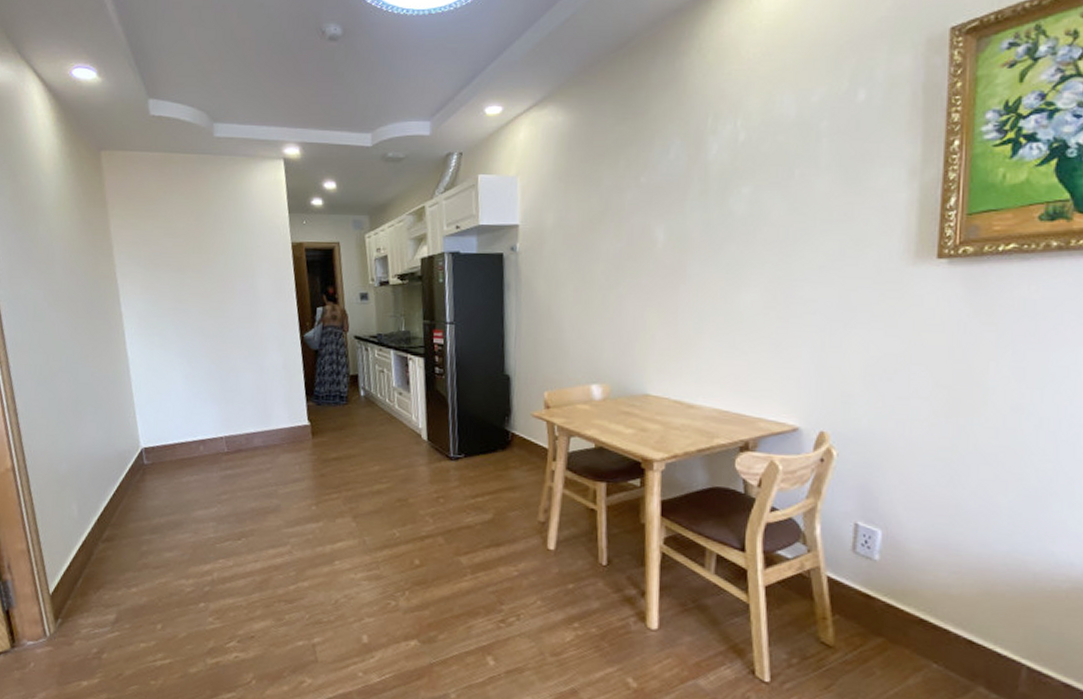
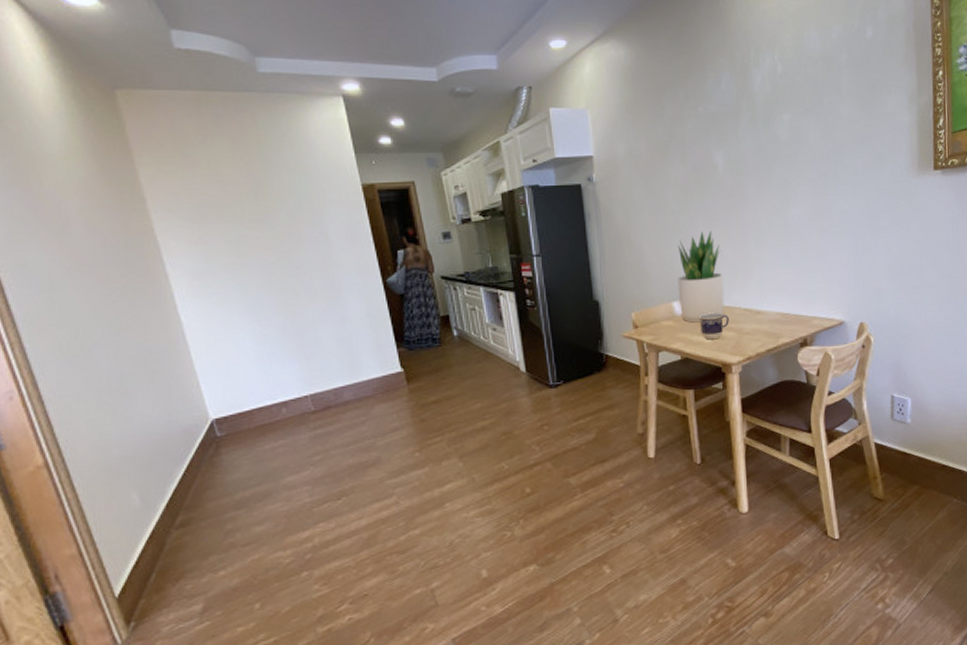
planter: none [598,311,652,410] -> present [677,231,724,323]
cup: none [619,400,655,431] -> present [699,312,729,340]

